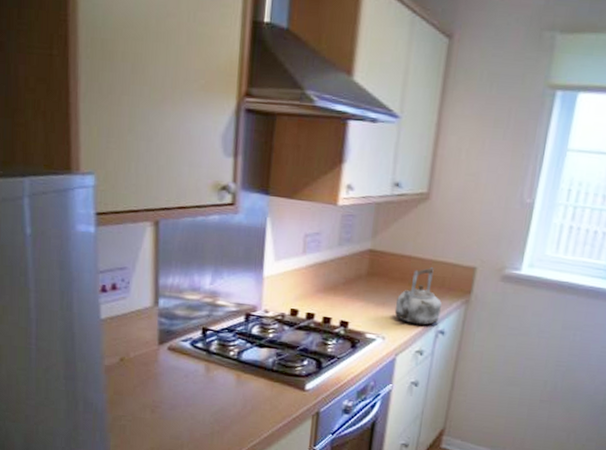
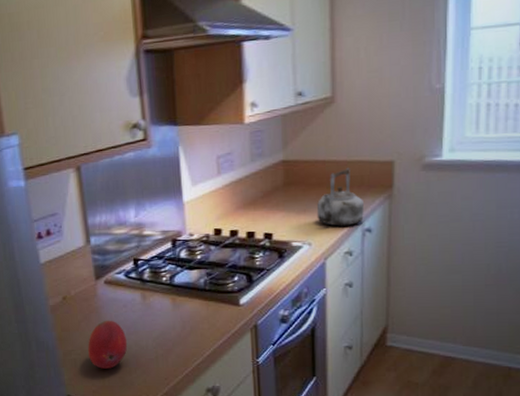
fruit: none [140,388,184,440] -> present [88,320,128,369]

